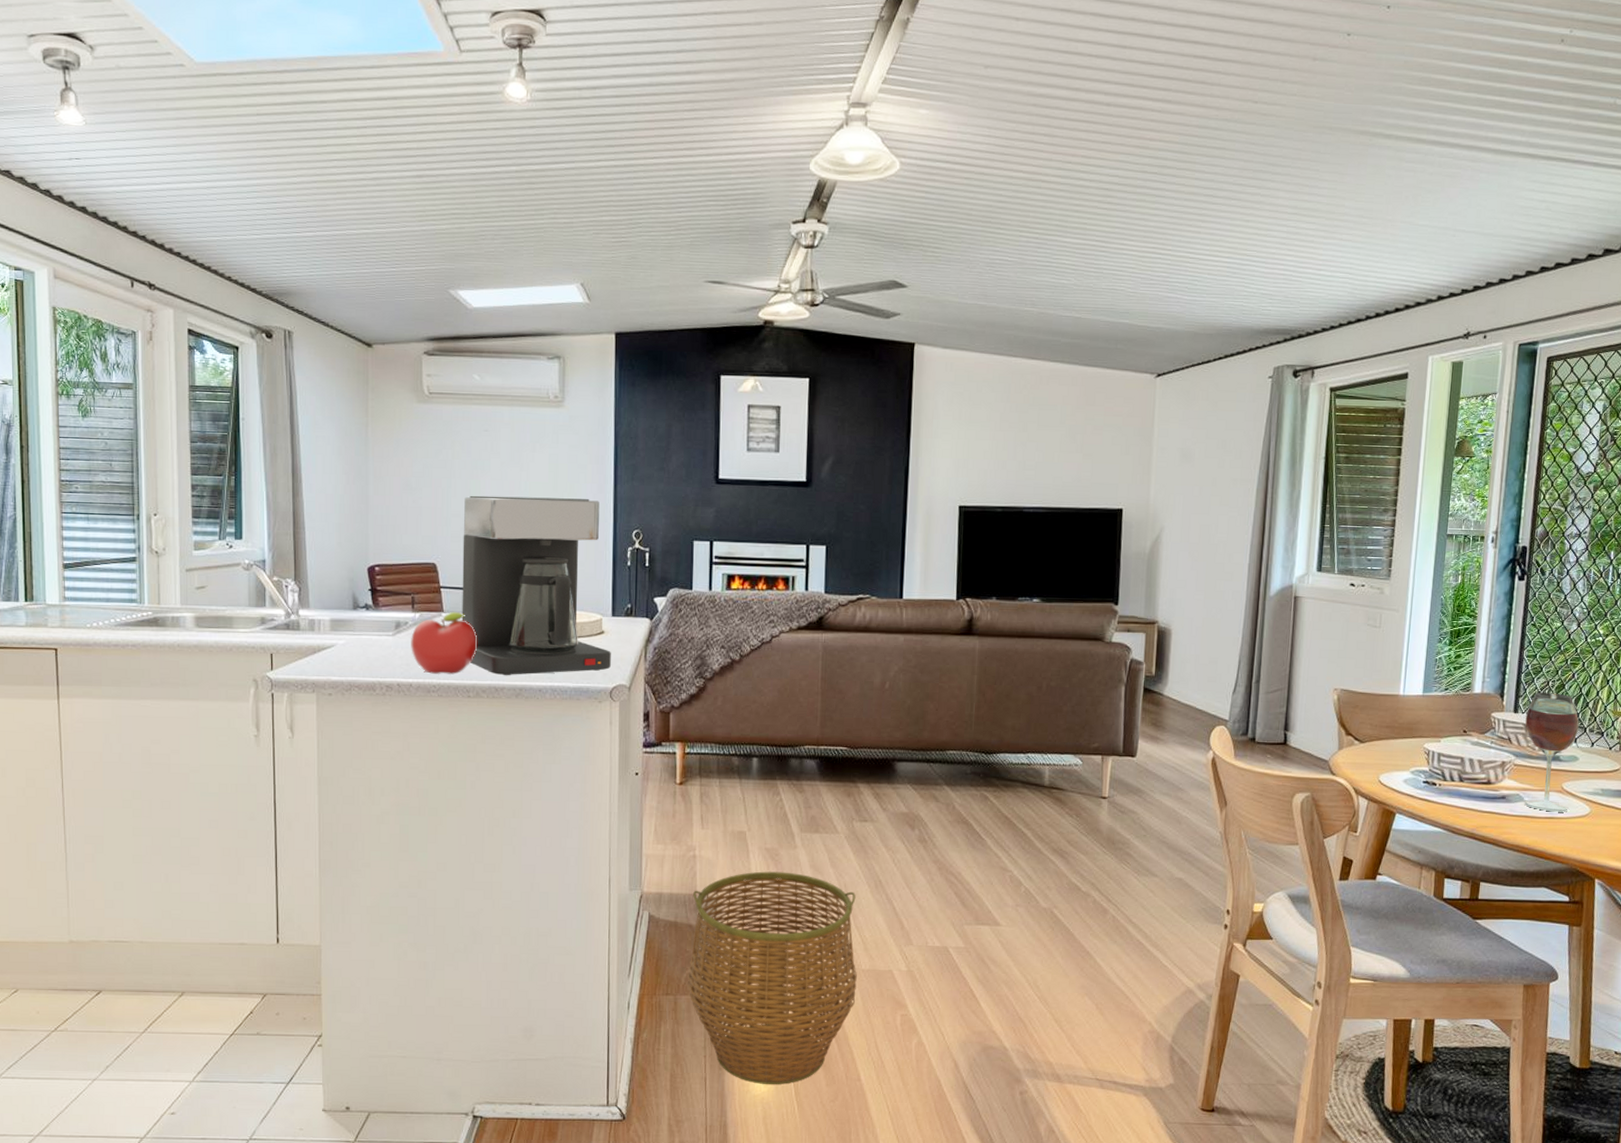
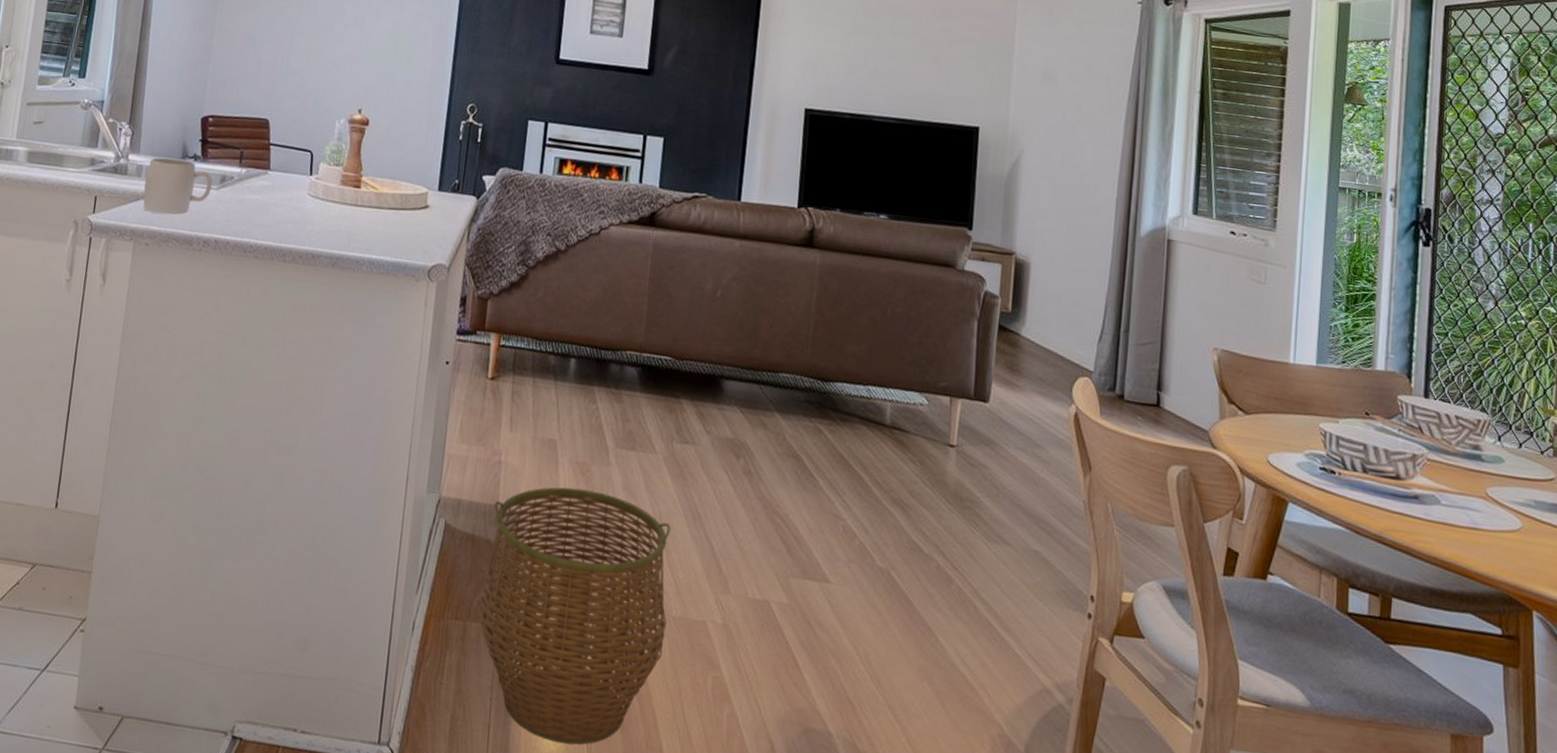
mug: none [319,610,387,664] -> present [143,157,213,215]
fruit: present [411,611,478,675] -> none [233,170,301,236]
coffee maker: present [462,495,611,676] -> none [287,54,438,247]
wineglass: present [1524,692,1579,812] -> none [1438,376,1503,524]

